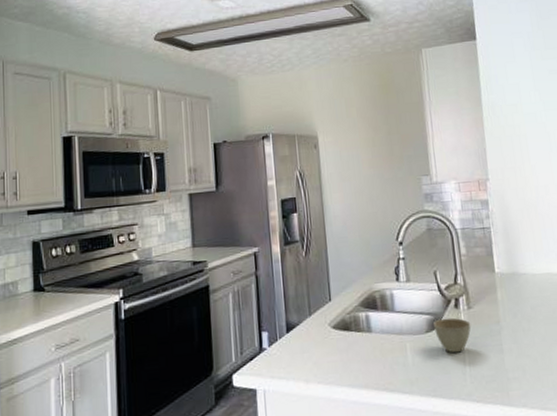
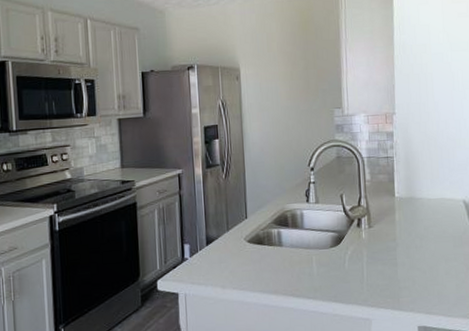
cup: present [434,317,471,353] -> none [338,235,371,266]

